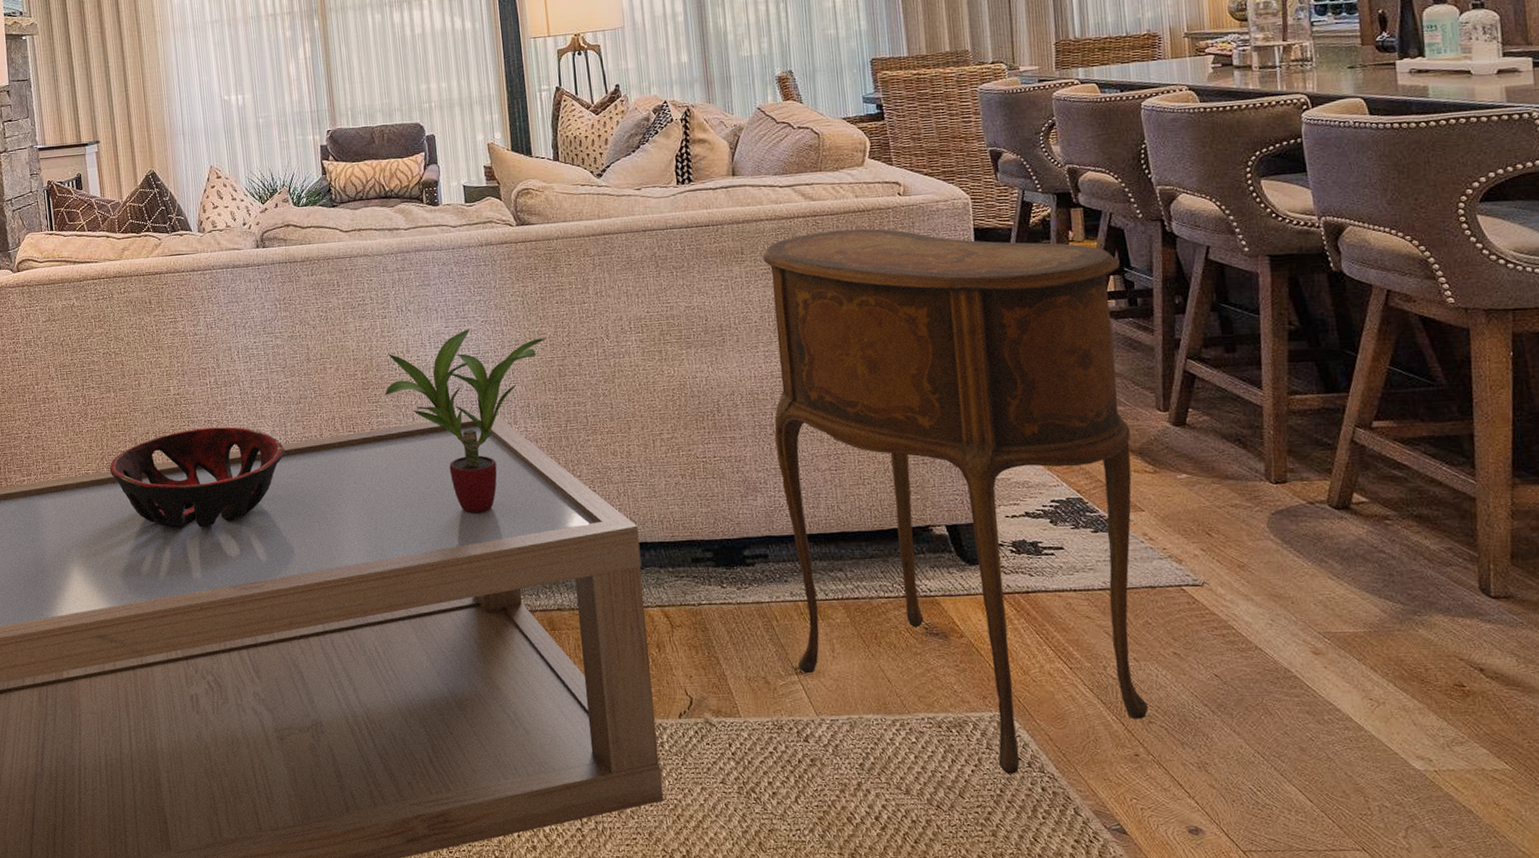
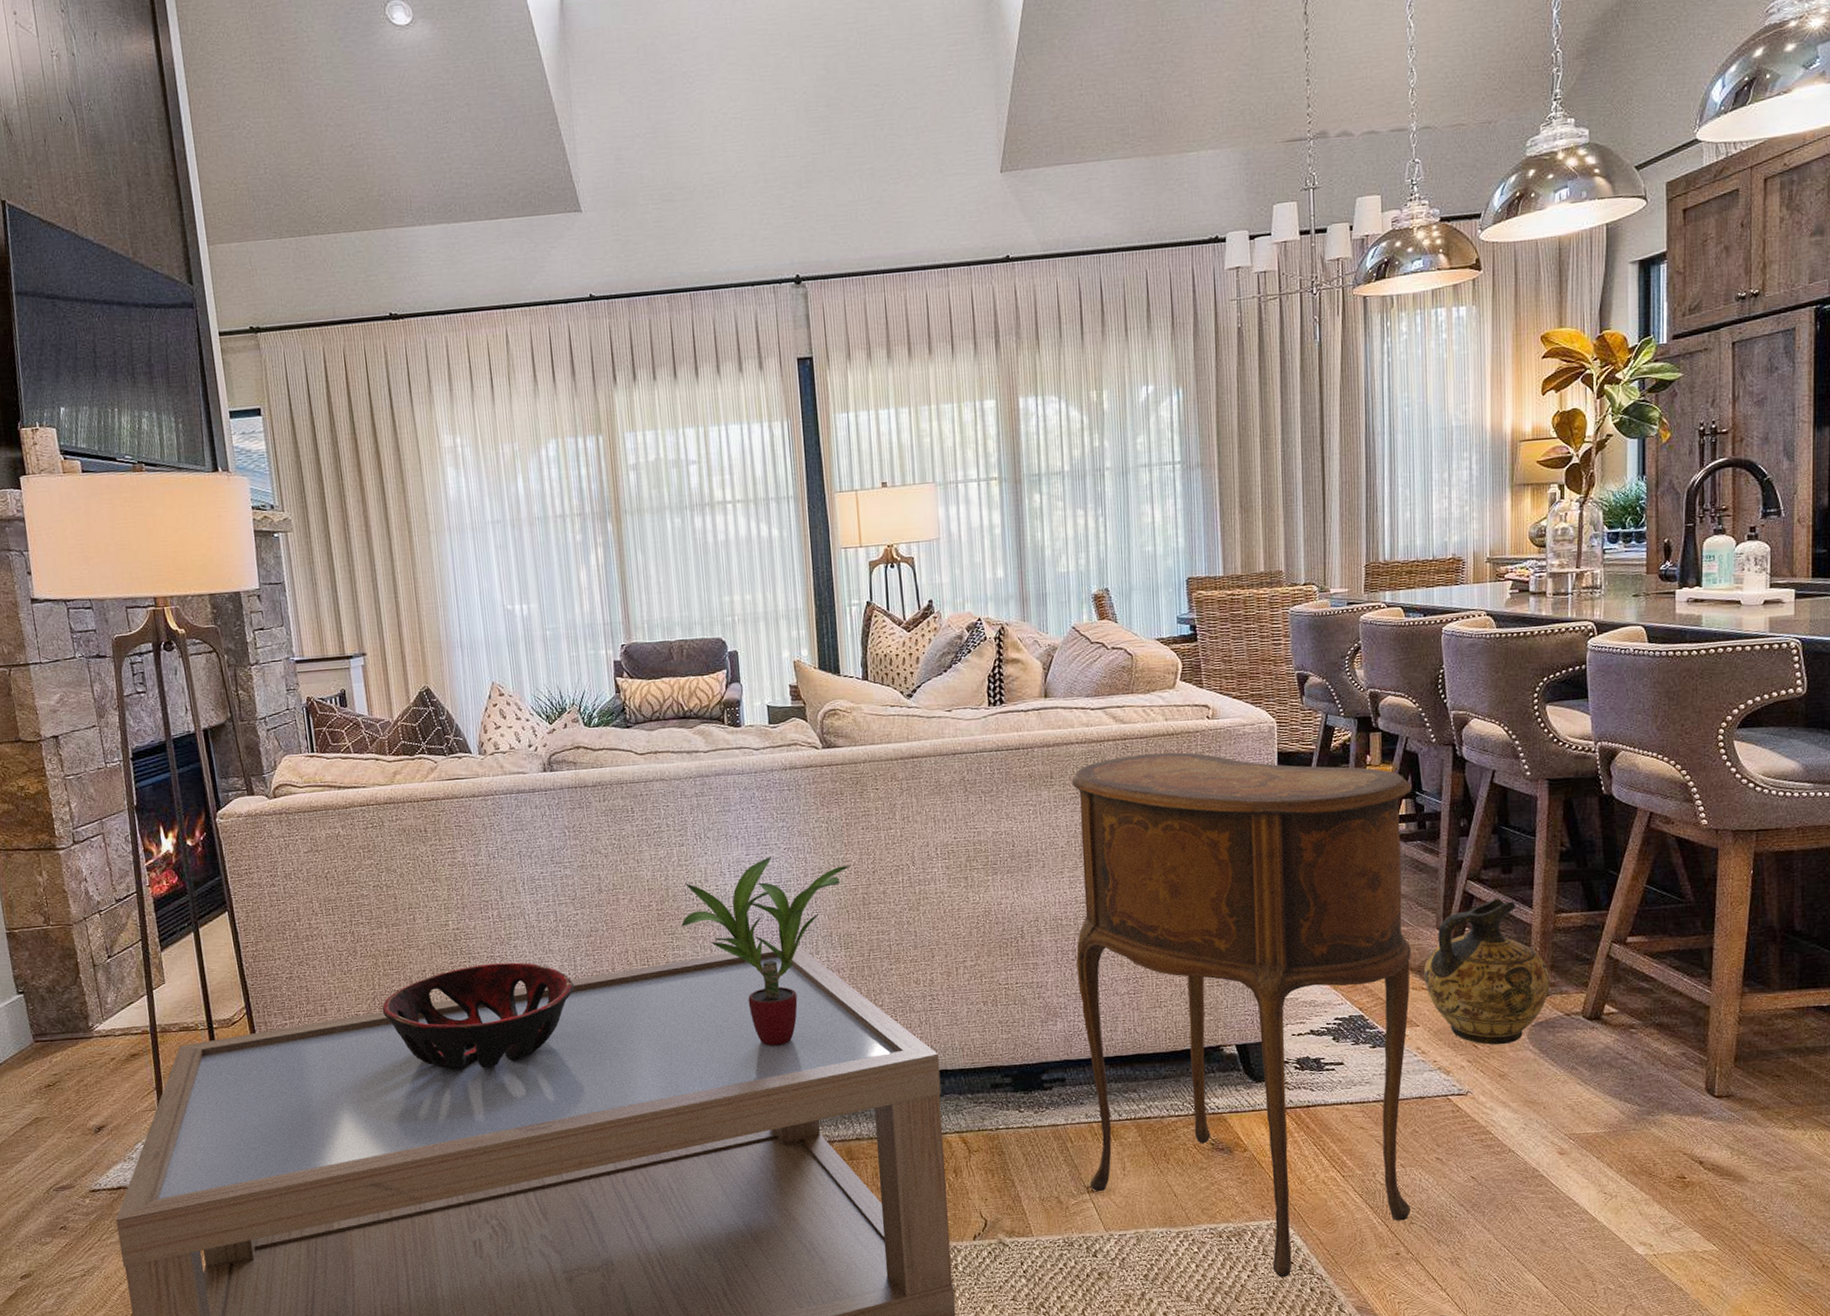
ceramic jug: none [1145,377,1289,534] -> present [1423,897,1551,1045]

